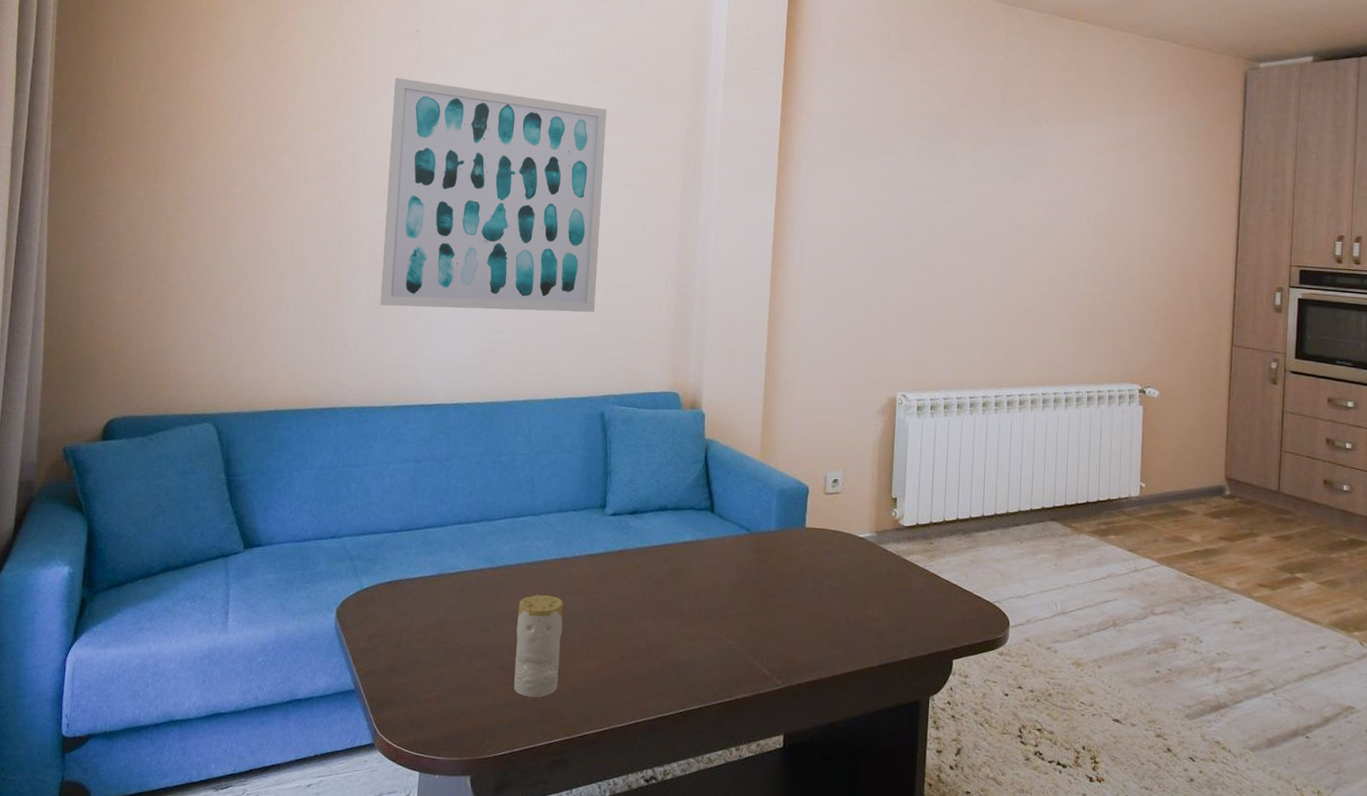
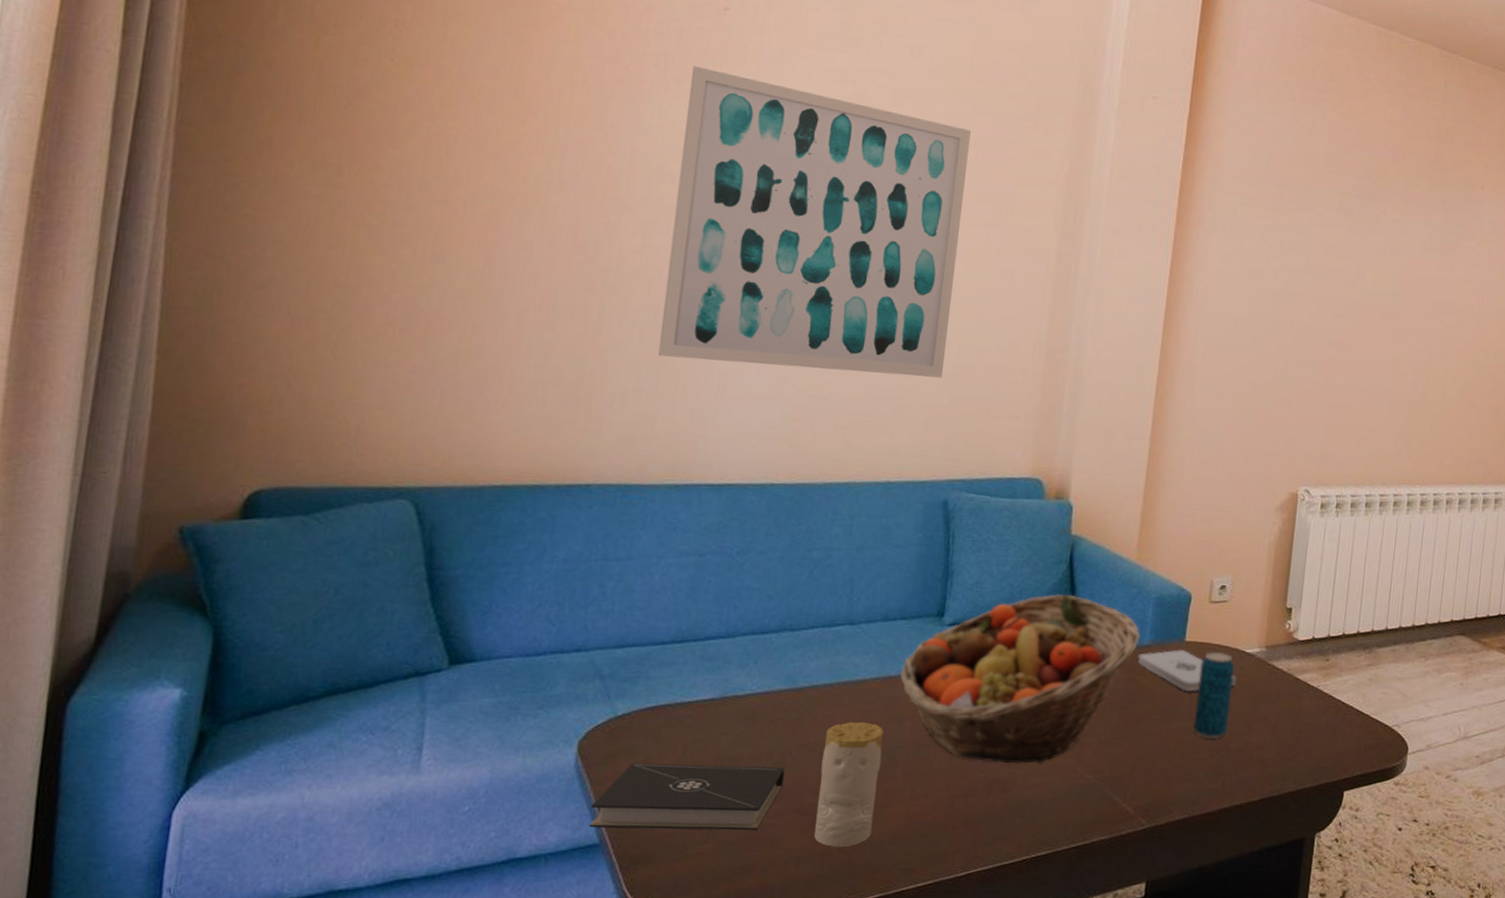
book: none [347,626,489,682] -> present [589,763,785,831]
fruit basket: none [573,489,767,632] -> present [899,594,1140,764]
notepad: none [766,534,852,571] -> present [1137,649,1236,692]
beverage can: none [816,537,849,612] -> present [1193,652,1234,739]

